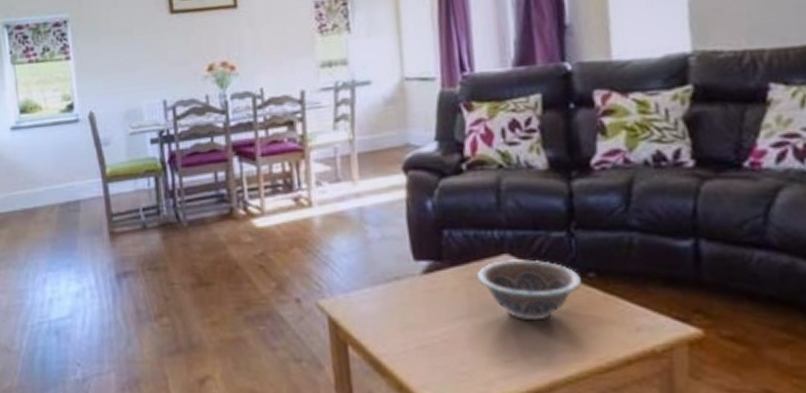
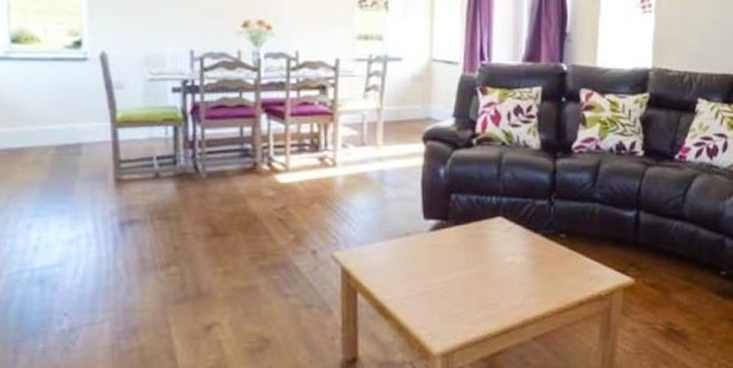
decorative bowl: present [476,259,581,321] -> none [474,222,554,272]

